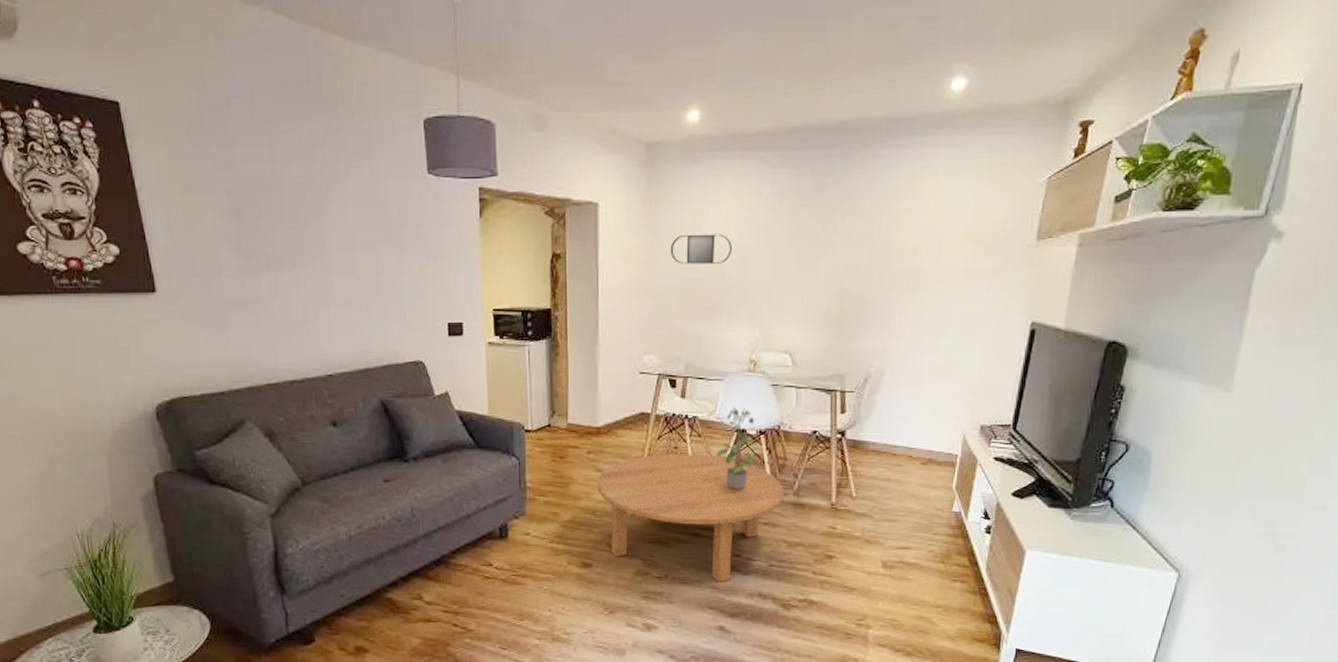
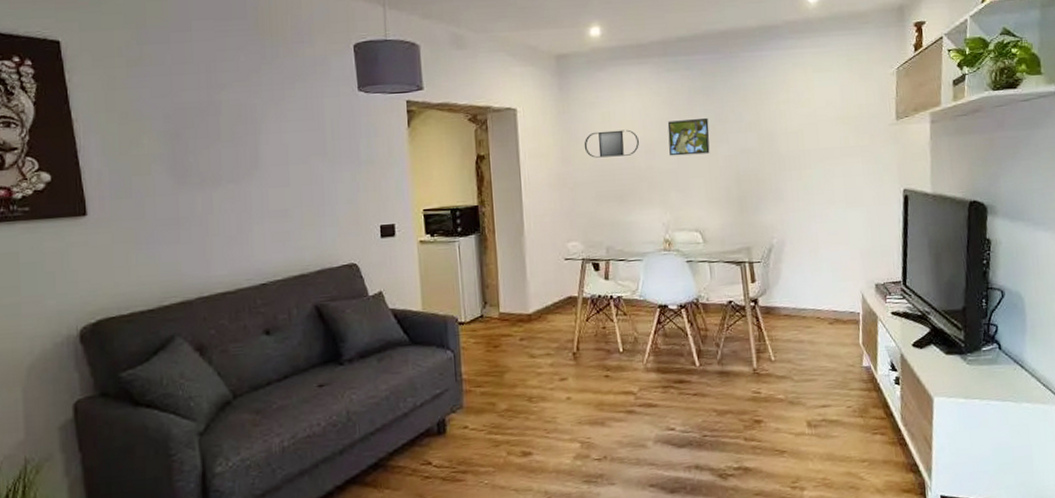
coffee table: present [597,454,784,582] -> none [531,332,709,458]
potted plant: present [716,406,755,491] -> none [642,283,679,365]
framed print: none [765,225,814,268] -> present [667,117,710,156]

